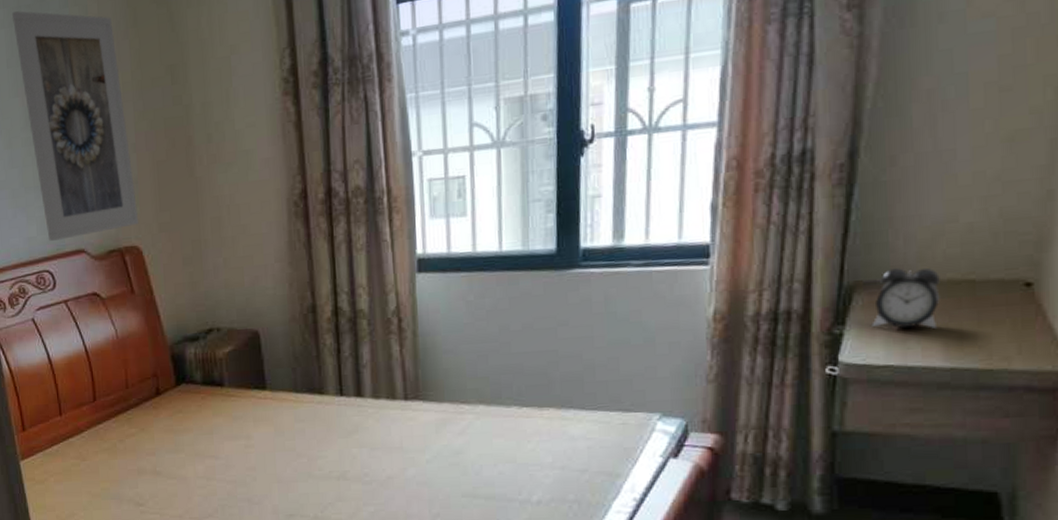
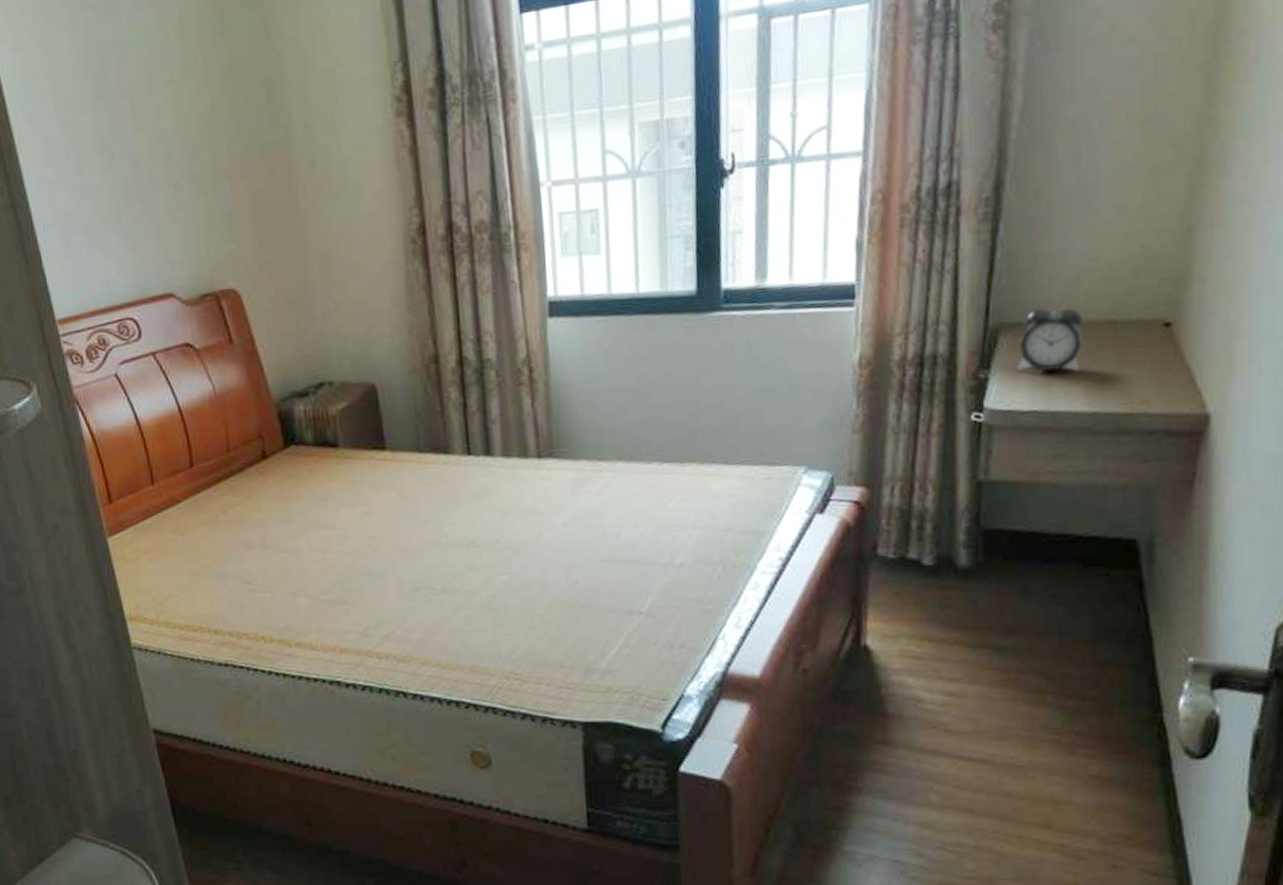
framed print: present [12,11,139,241] -> none [77,11,236,284]

